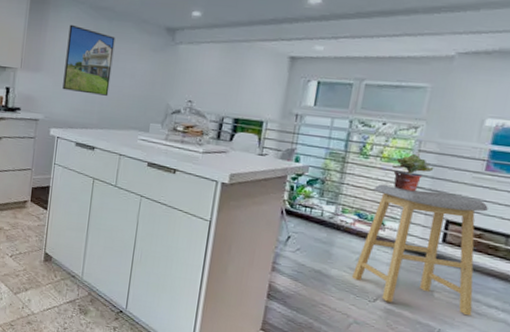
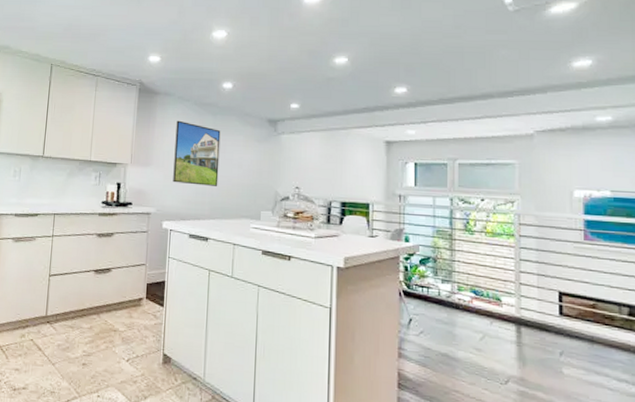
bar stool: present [351,184,488,317] -> none [478,259,604,393]
potted plant: present [393,154,435,192] -> none [498,228,537,265]

